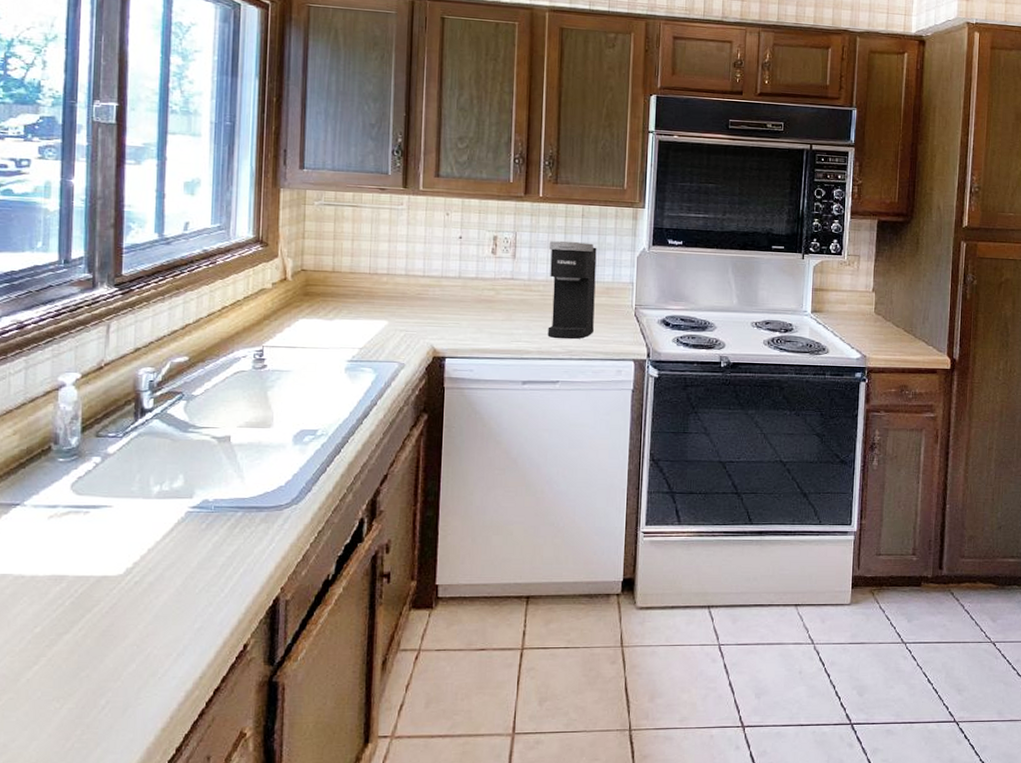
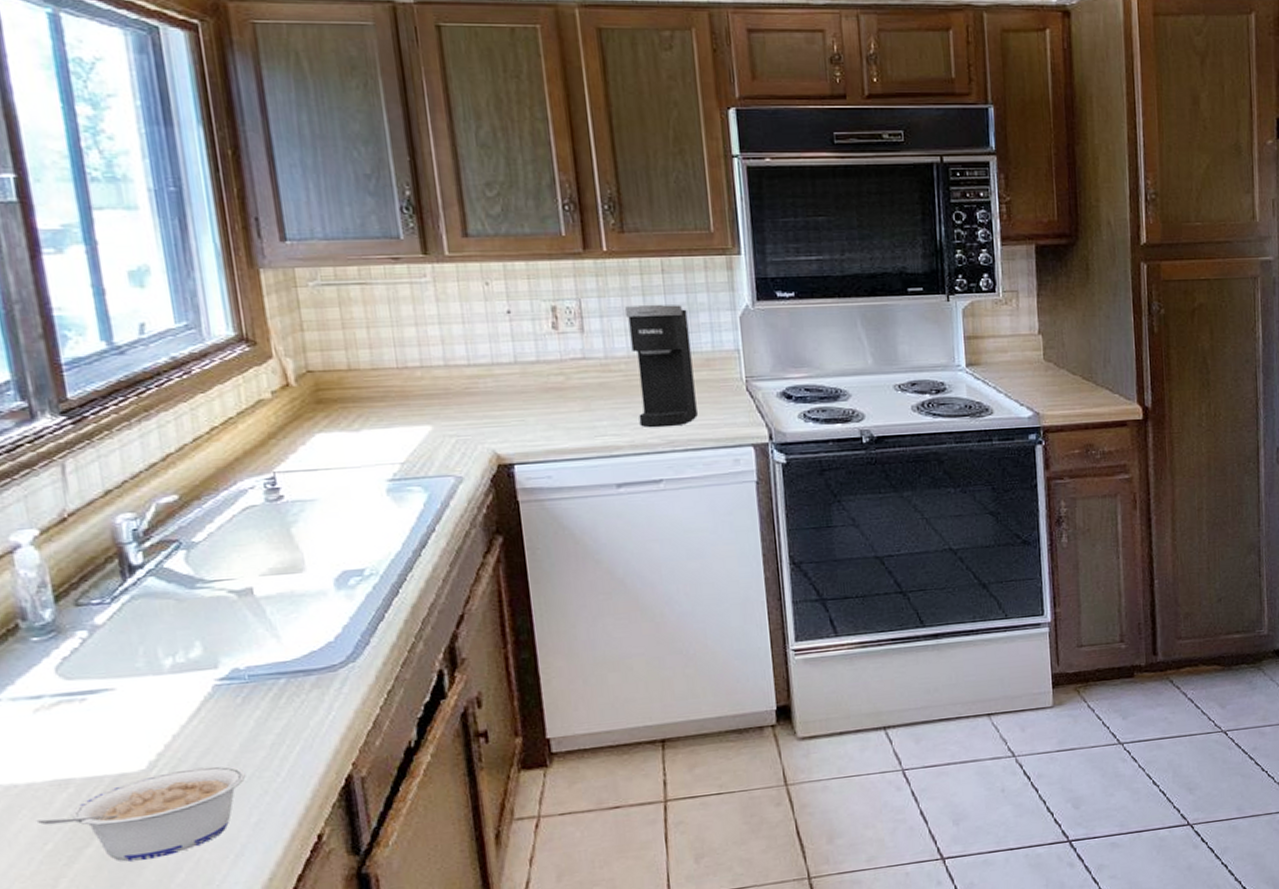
legume: none [32,578,198,649] -> present [36,765,246,862]

